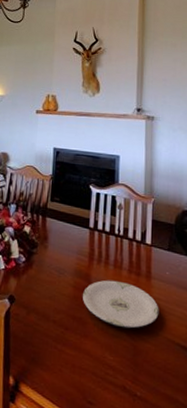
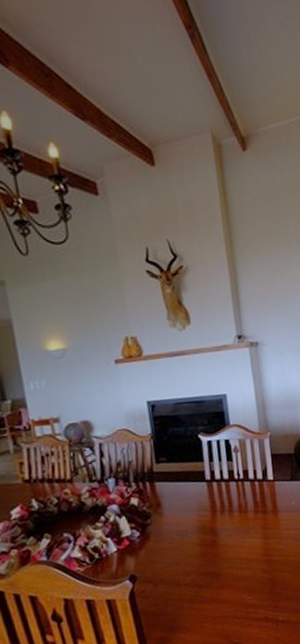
plate: present [83,280,159,329] -> none [211,523,290,568]

